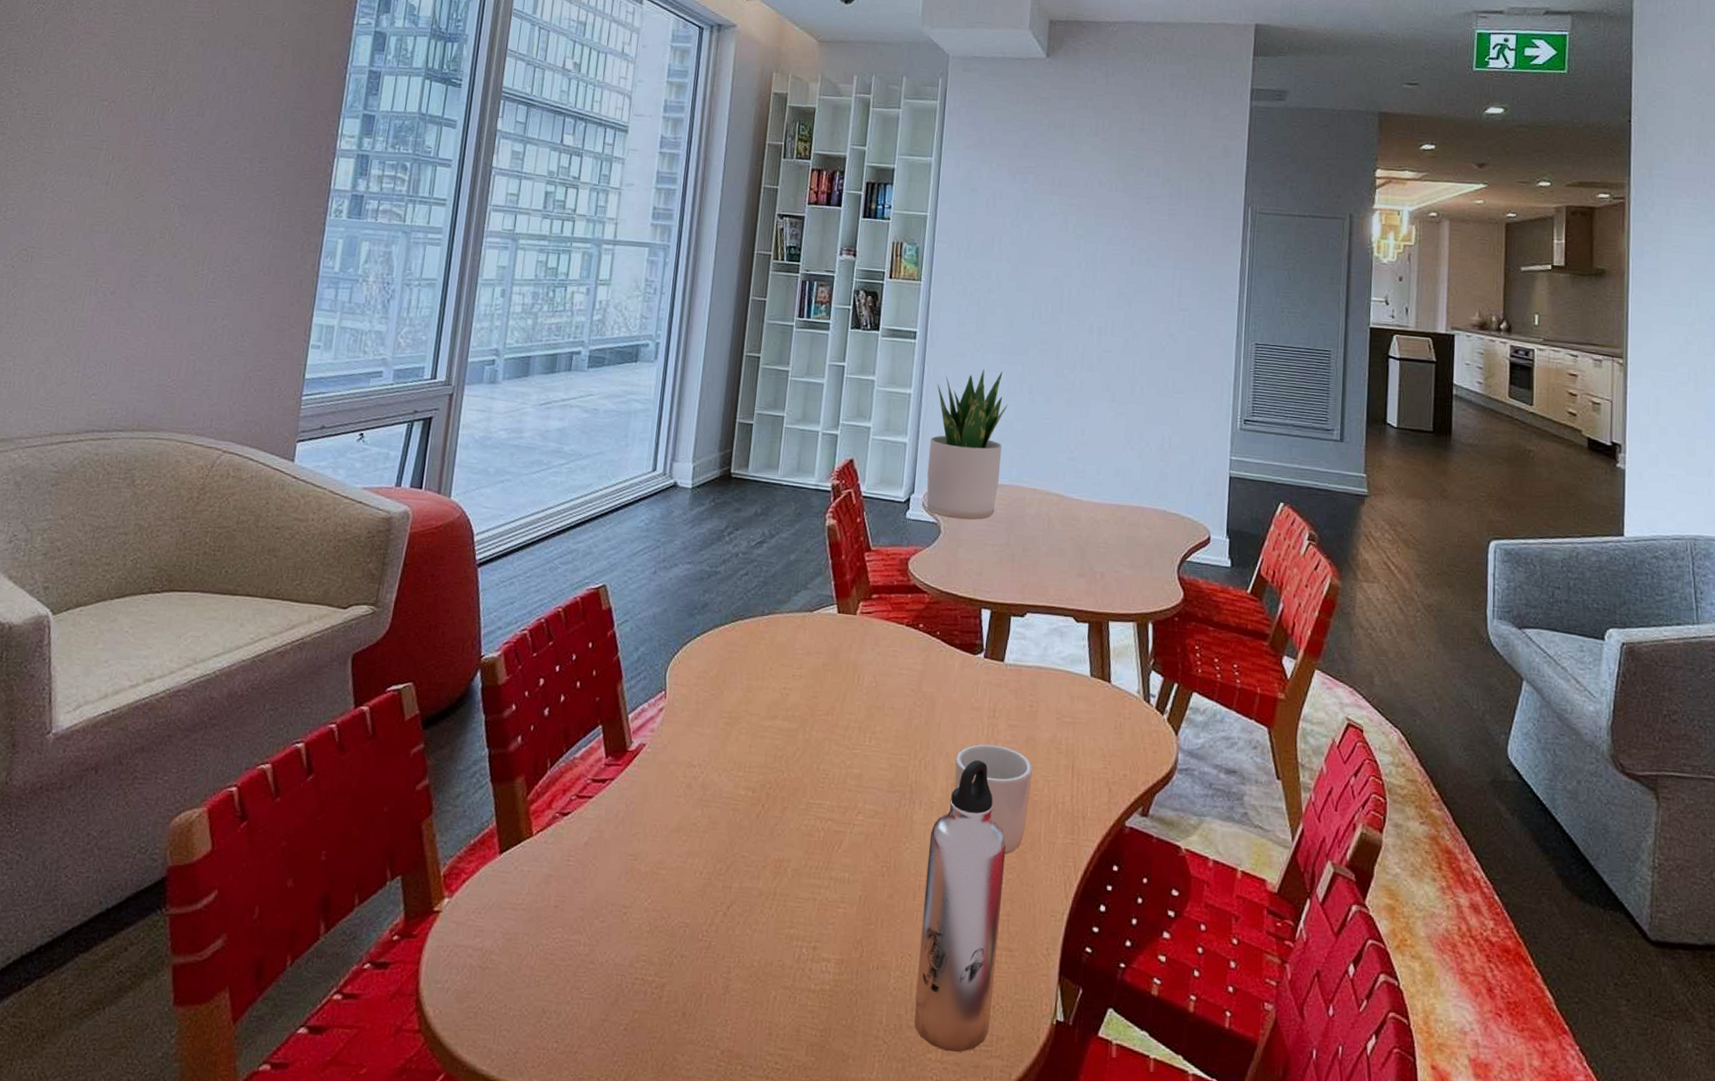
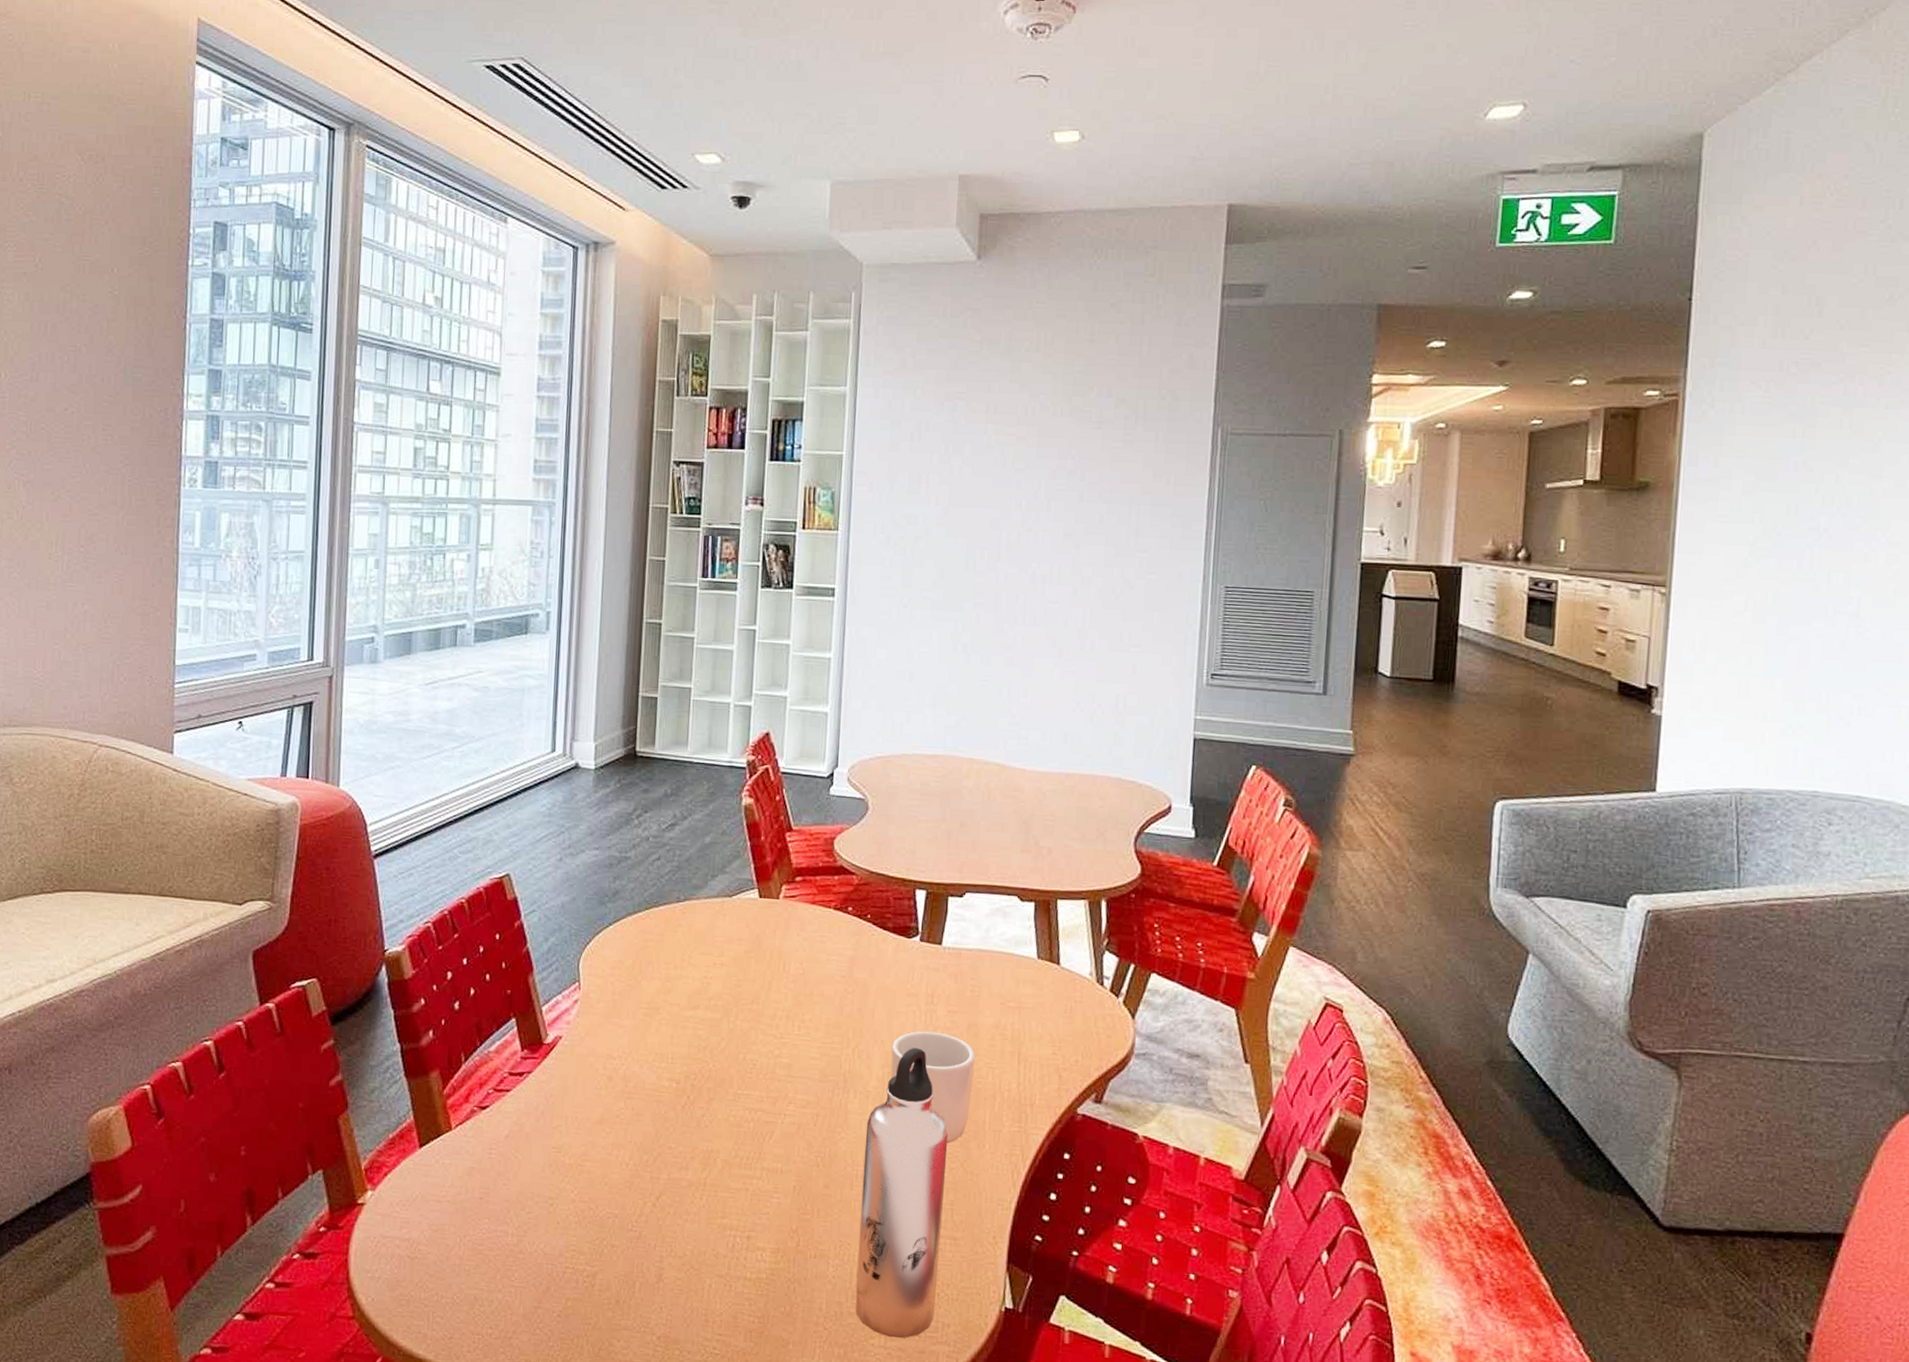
planter: present [927,370,1008,520] -> none [851,628,941,795]

